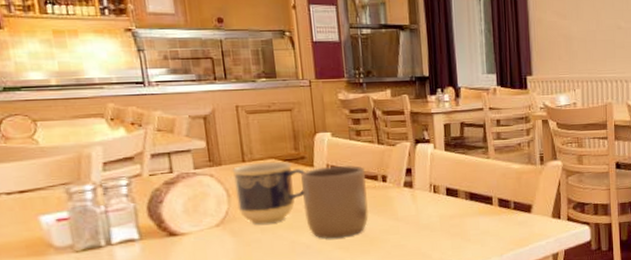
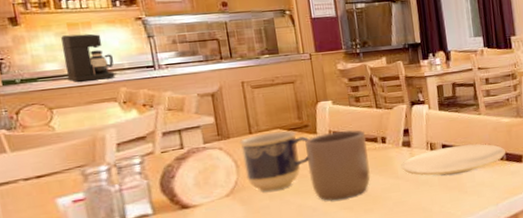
coffee maker: none [46,43,103,94] -> present [61,33,116,82]
plate: none [401,189,513,221] -> present [401,144,506,176]

